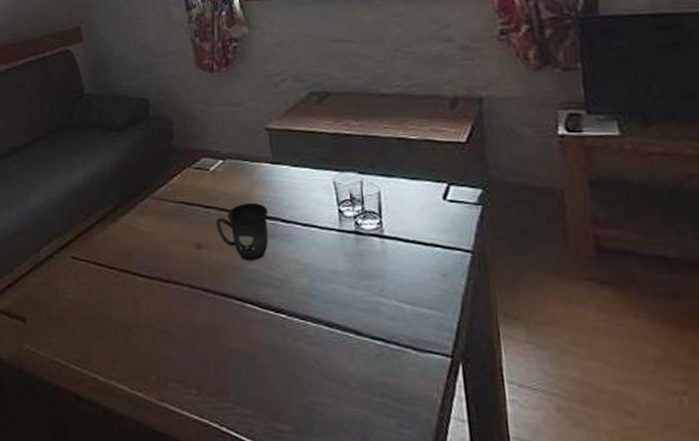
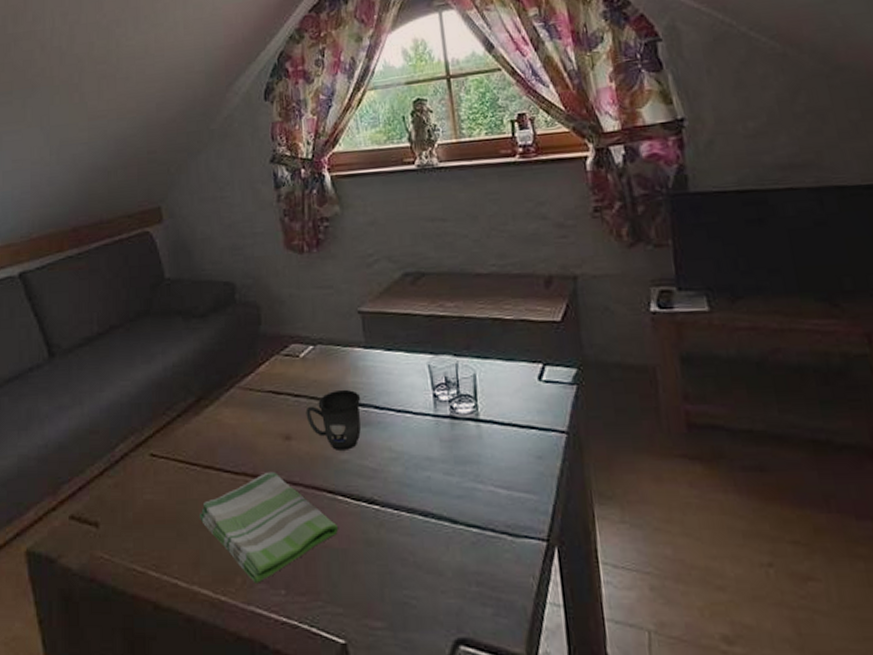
dish towel: none [116,278,246,382] -> present [198,471,338,583]

